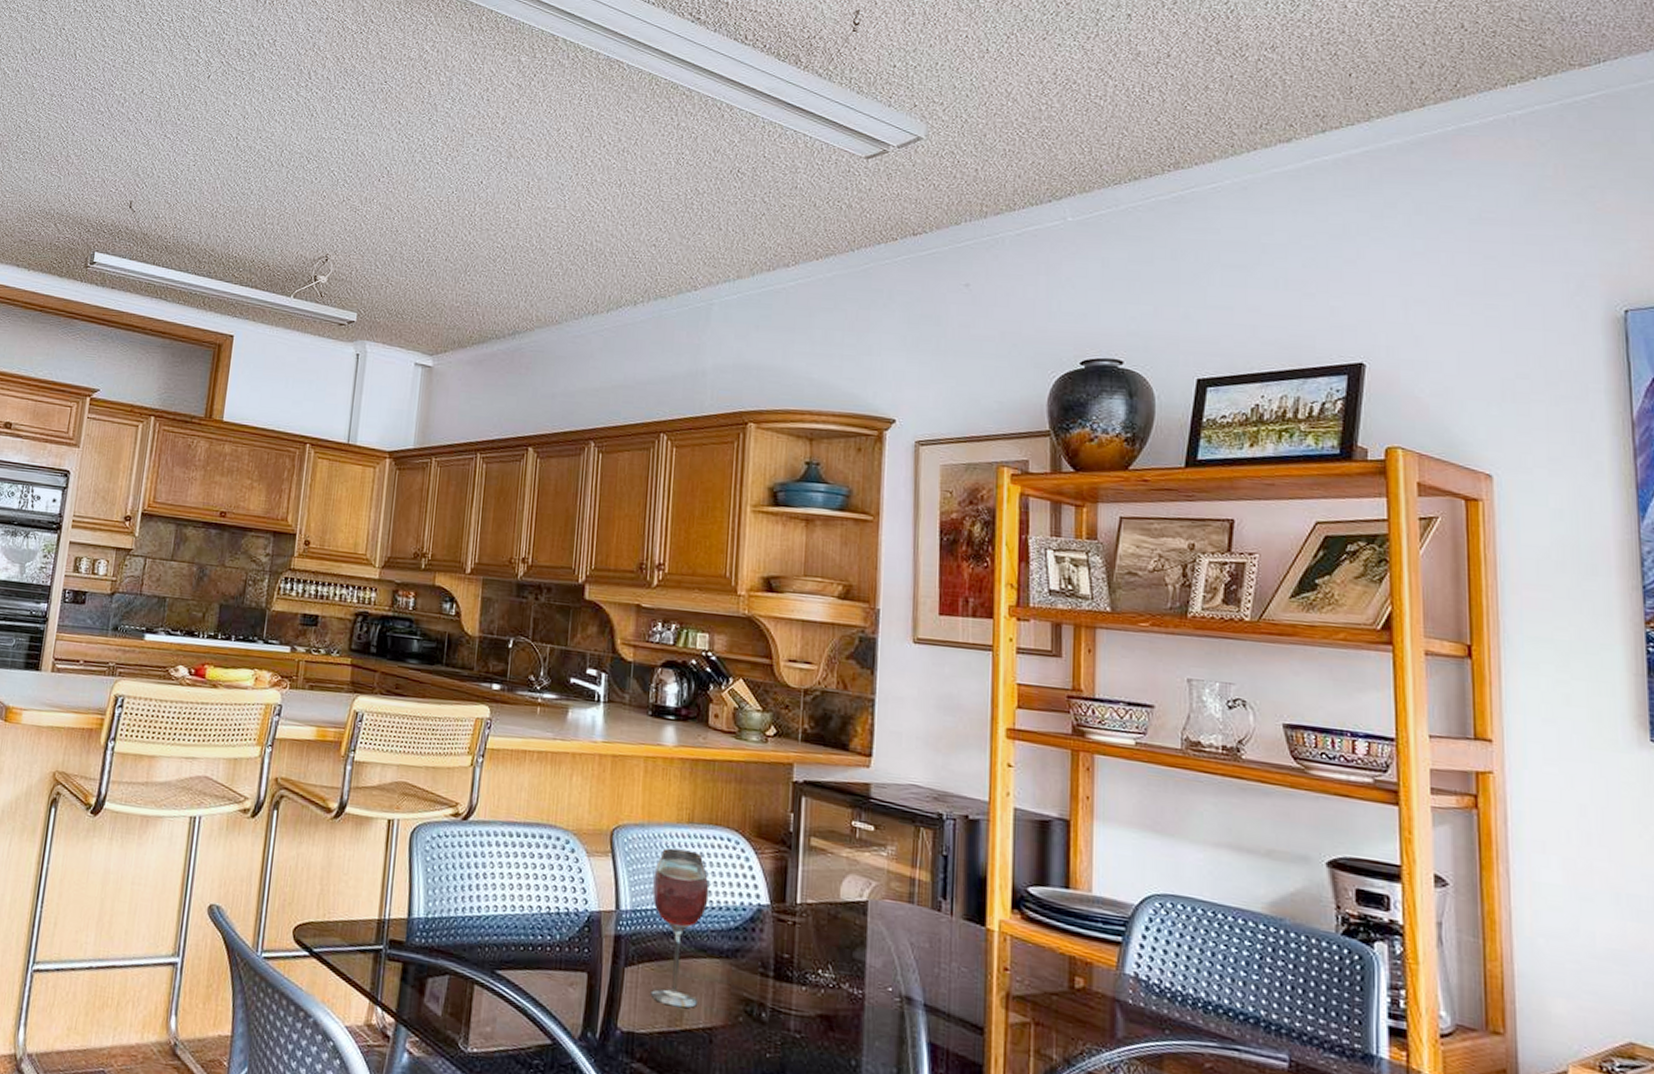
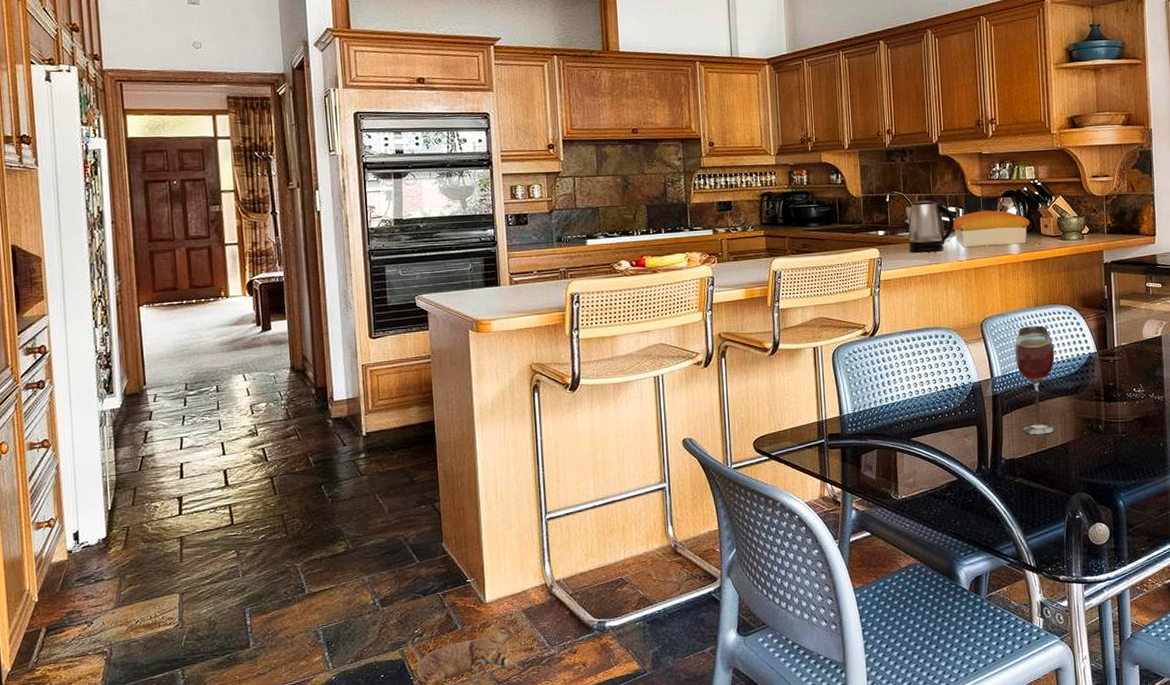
kettle: none [528,654,594,725] -> present [905,200,955,253]
bread loaf: none [589,680,696,735] -> present [952,210,1031,248]

